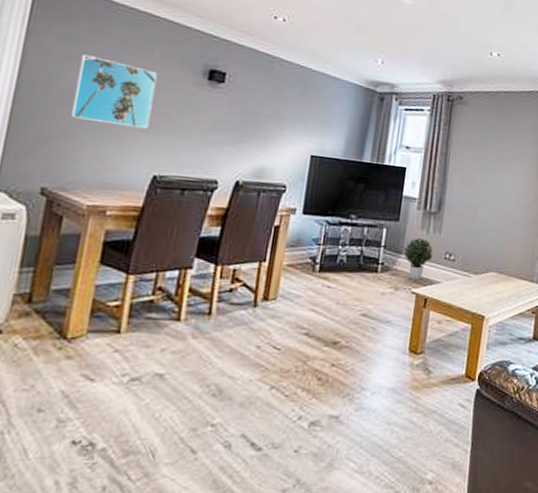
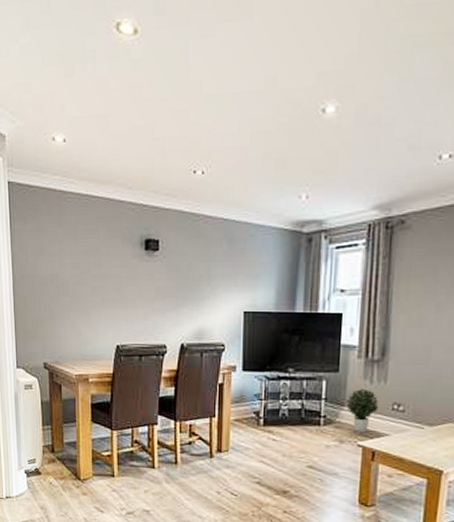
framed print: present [70,54,158,129] -> none [49,245,106,305]

